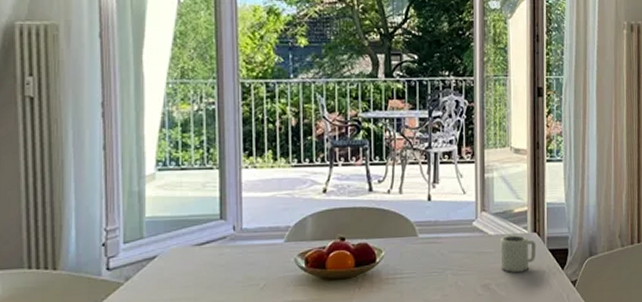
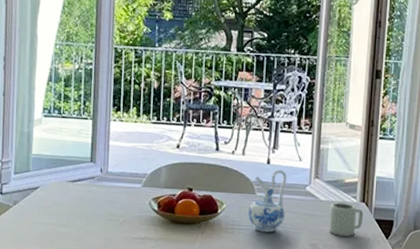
ceramic pitcher: none [411,206,452,278] -> present [248,169,287,232]

